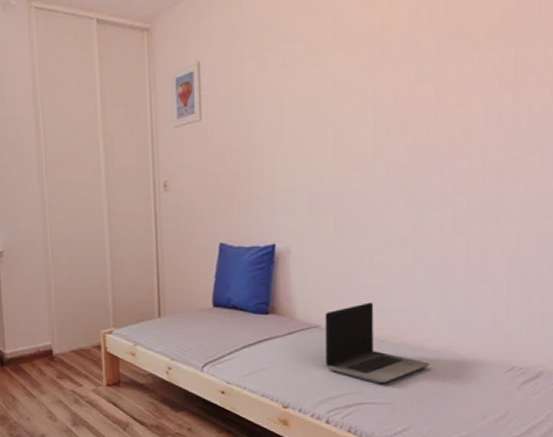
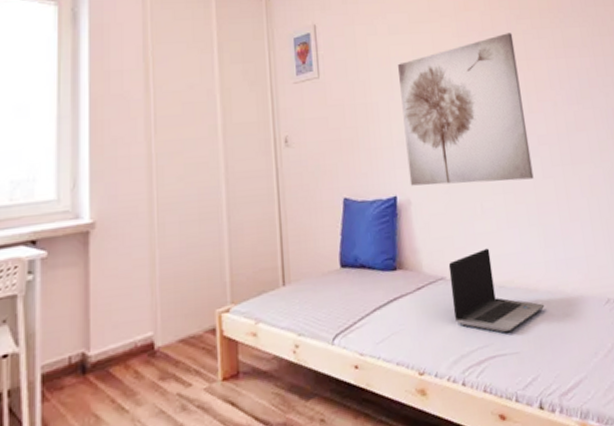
wall art: none [290,59,443,235] -> present [398,33,534,186]

